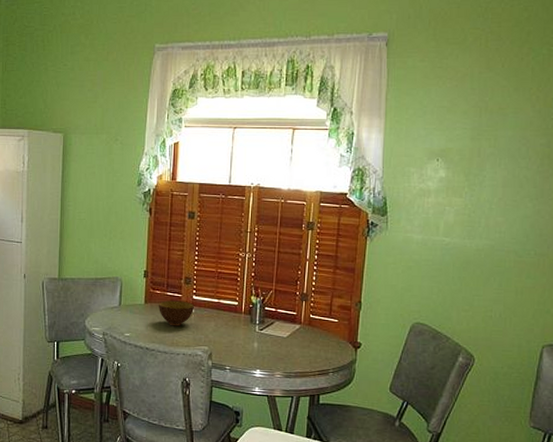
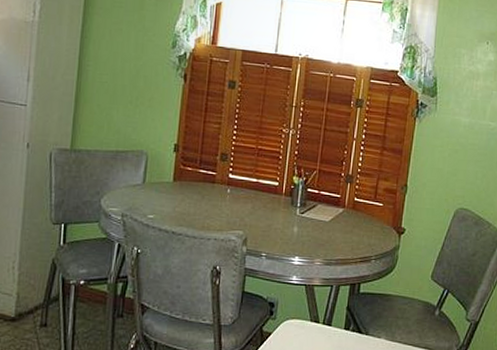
bowl: present [159,300,194,326] -> none [189,178,230,208]

